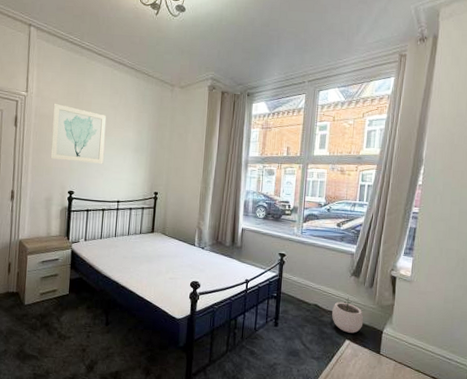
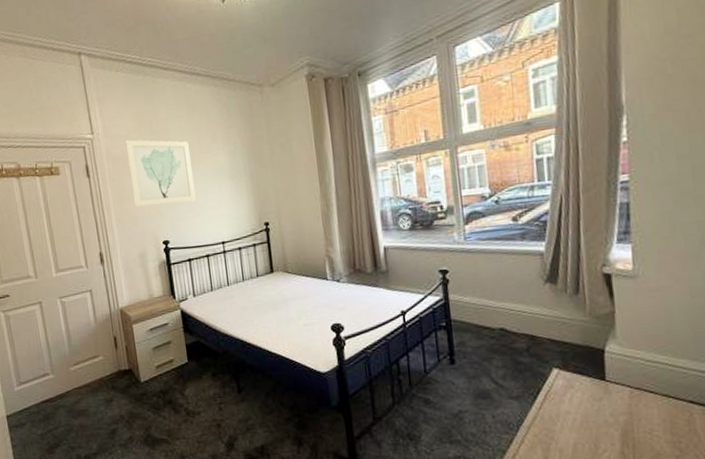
plant pot: present [332,297,364,333] -> none [526,311,574,359]

